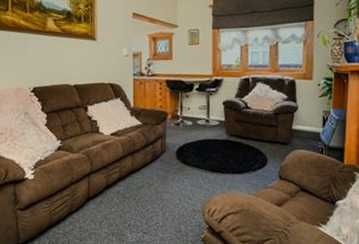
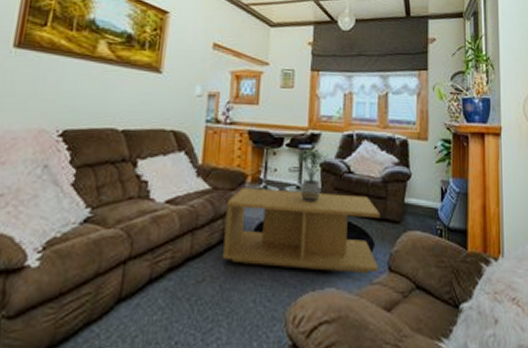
coffee table: none [155,122,273,181] -> present [223,187,381,275]
potted plant: none [204,90,231,131] -> present [295,147,330,203]

